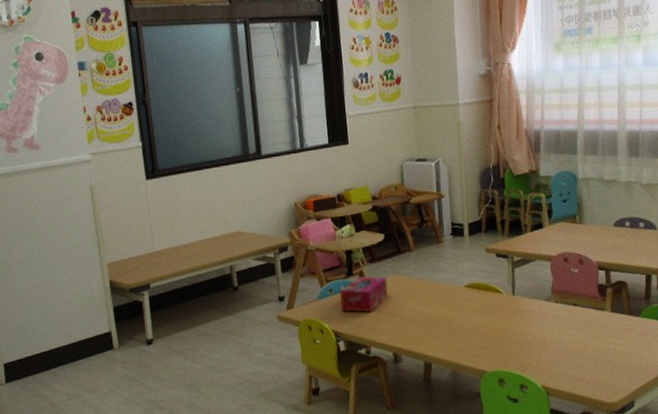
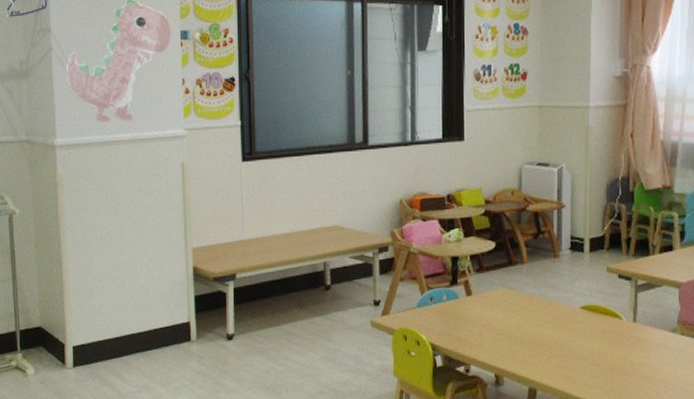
tissue box: present [339,276,388,312] -> none [440,287,495,326]

